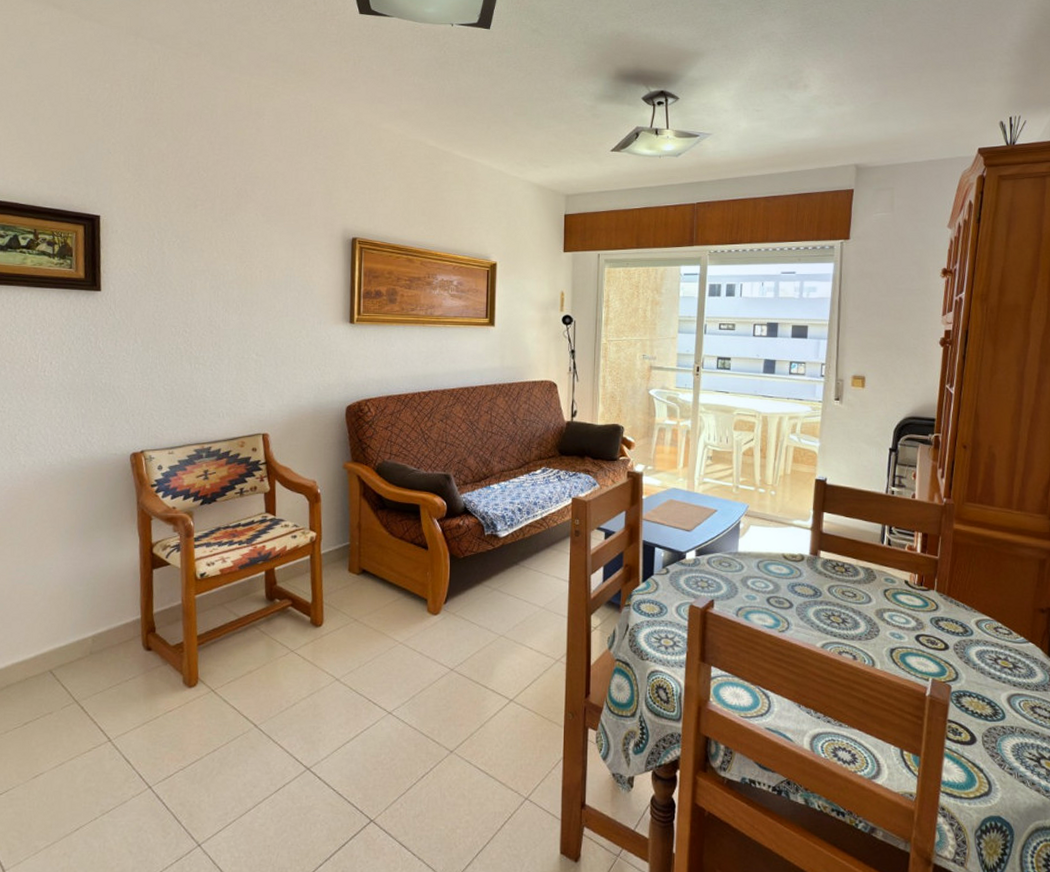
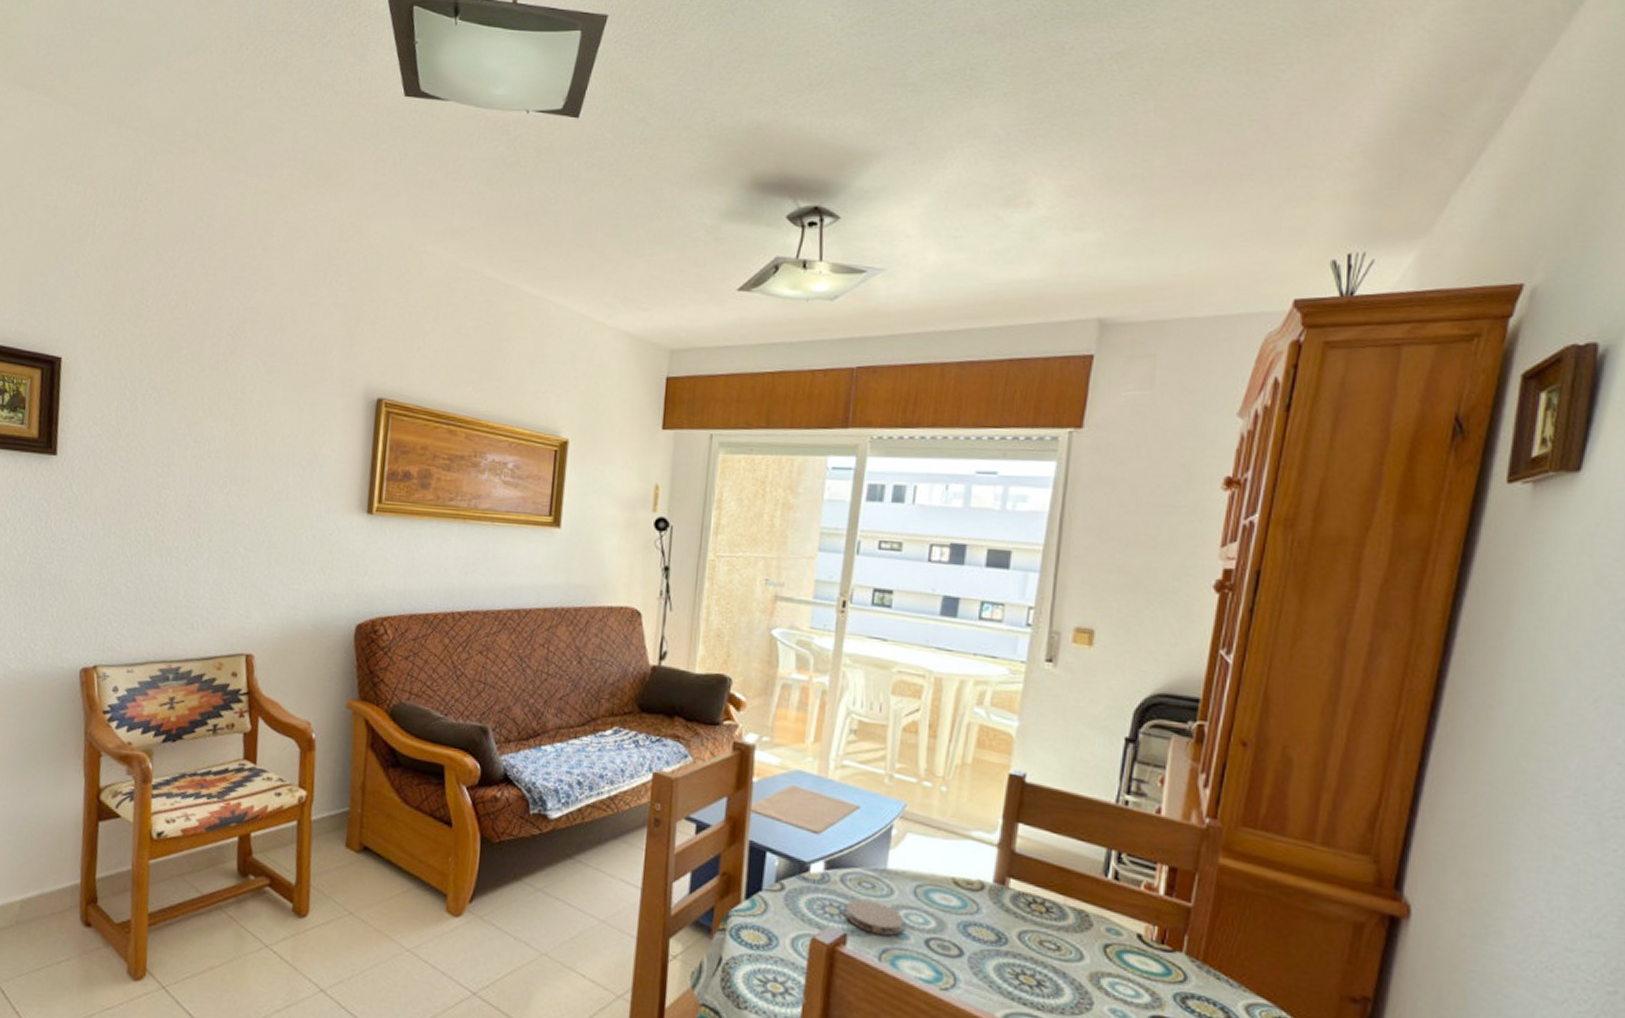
coaster: none [711,575,752,598] -> present [844,899,904,936]

